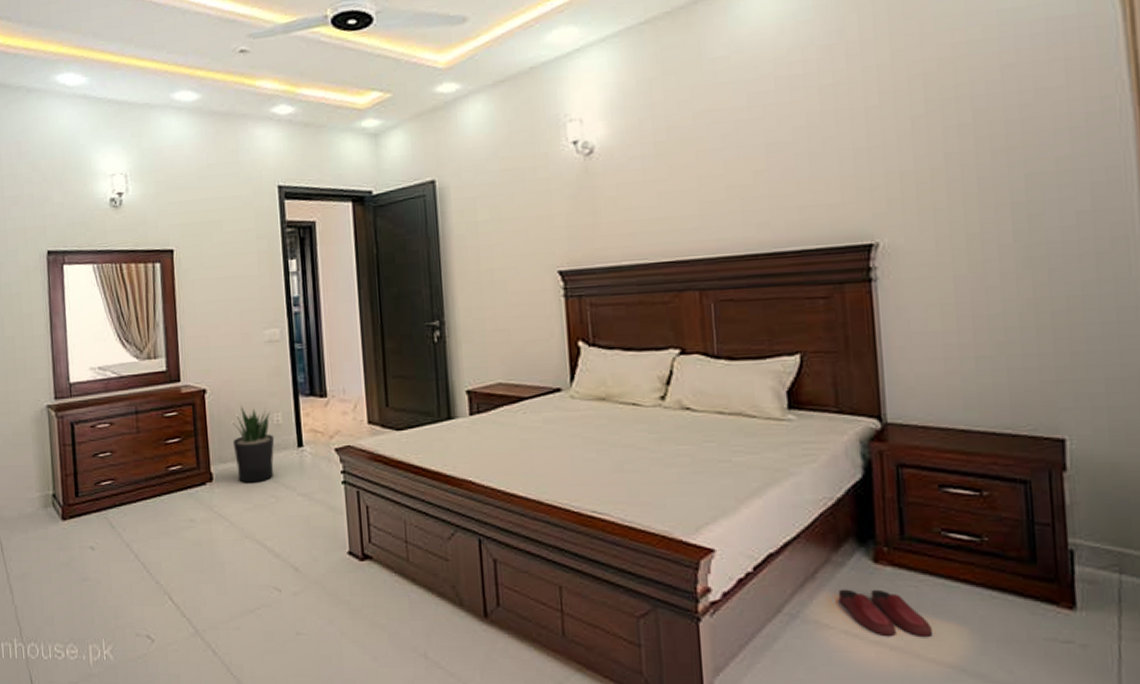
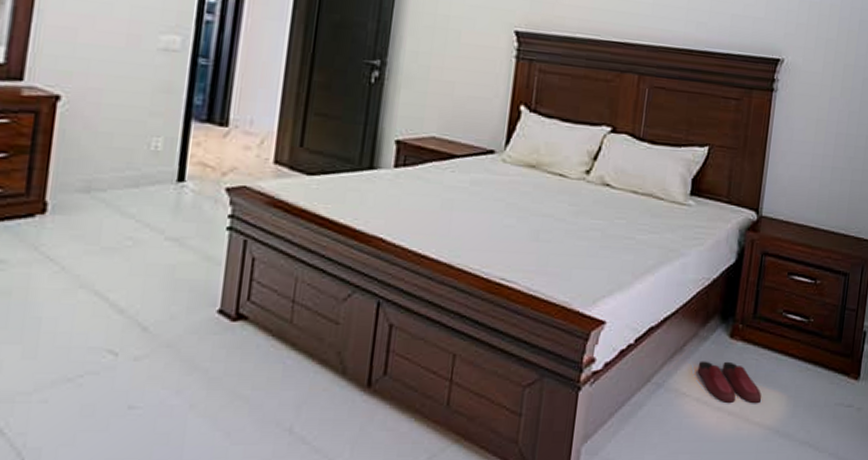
planter: present [232,406,275,483] -> none [84,123,148,220]

